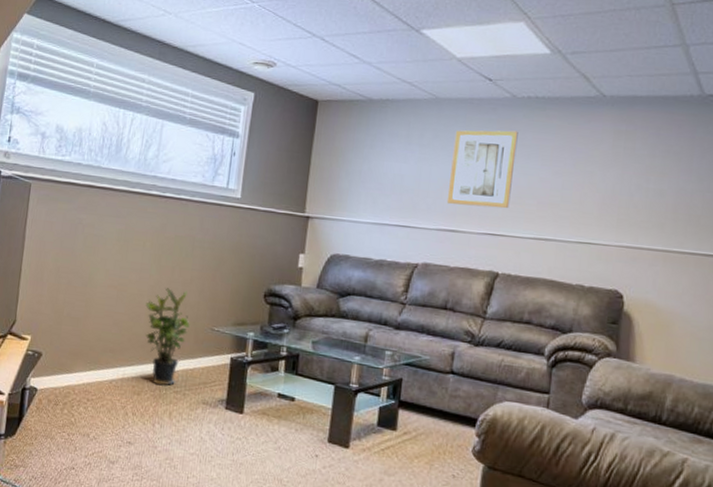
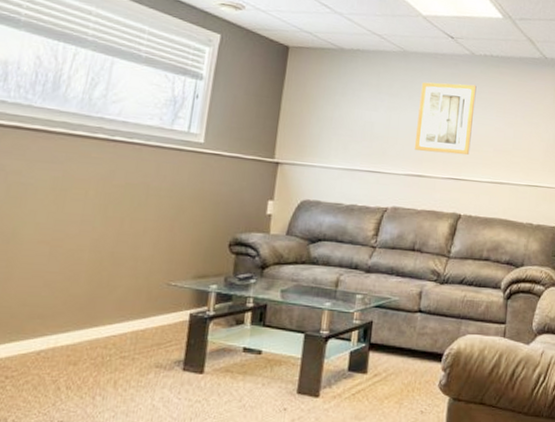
potted plant: present [146,288,190,387] -> none [86,241,142,352]

